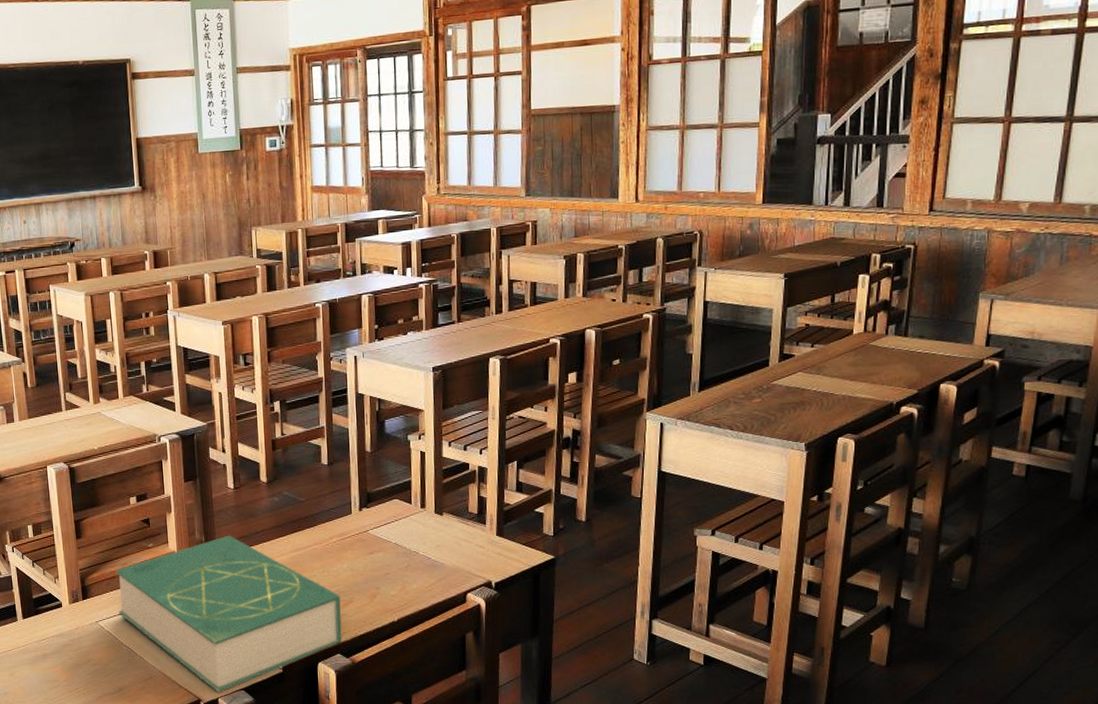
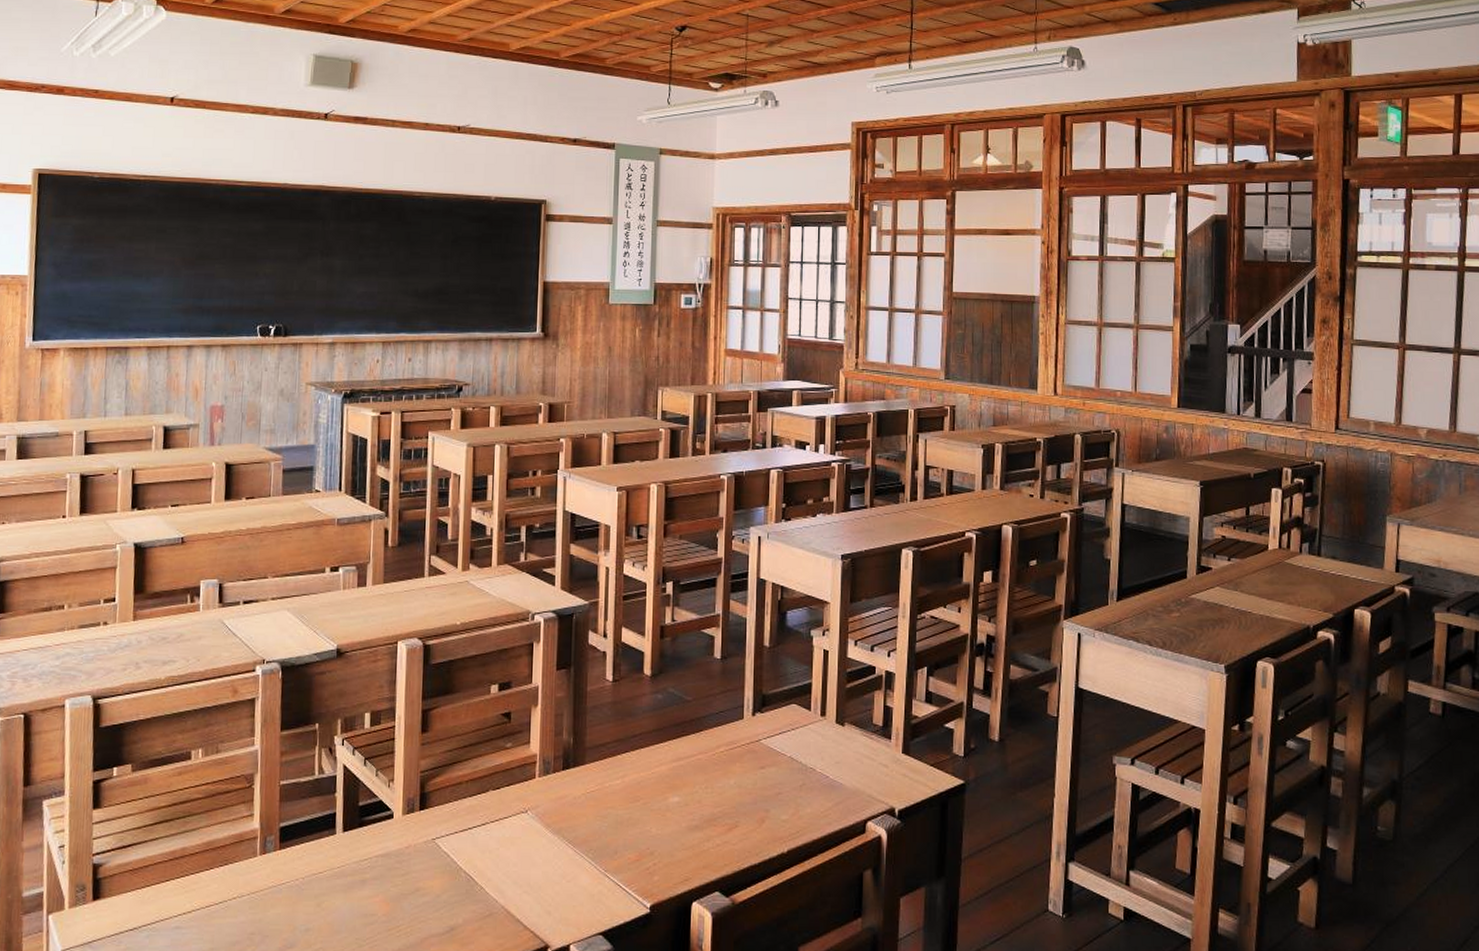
book: present [115,535,342,693] -> none [461,737,725,938]

